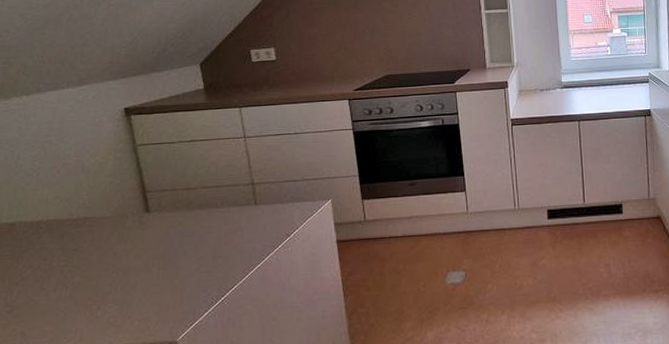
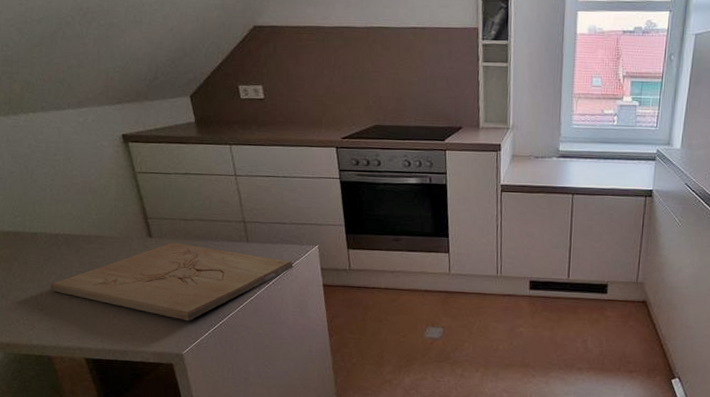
cutting board: none [24,214,305,302] -> present [50,242,293,321]

